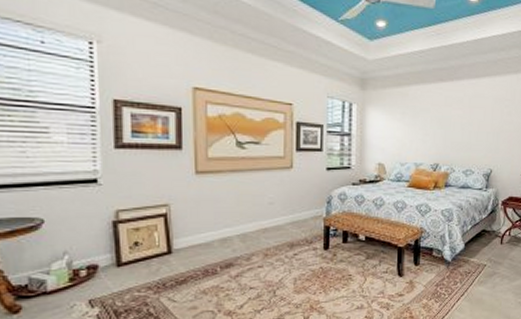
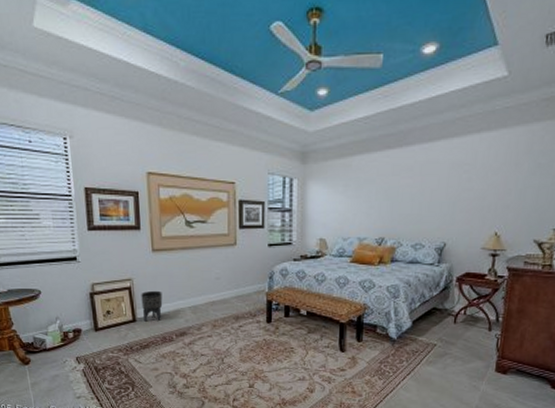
planter: none [179,217,206,253] -> present [141,290,163,322]

